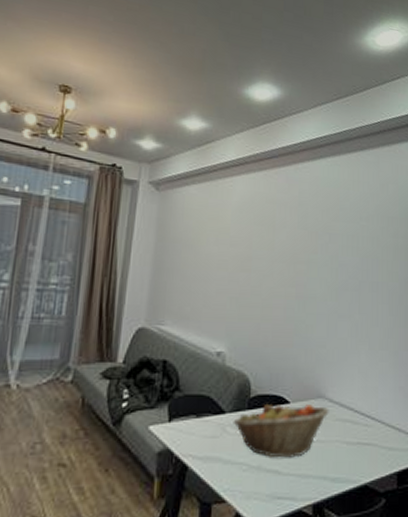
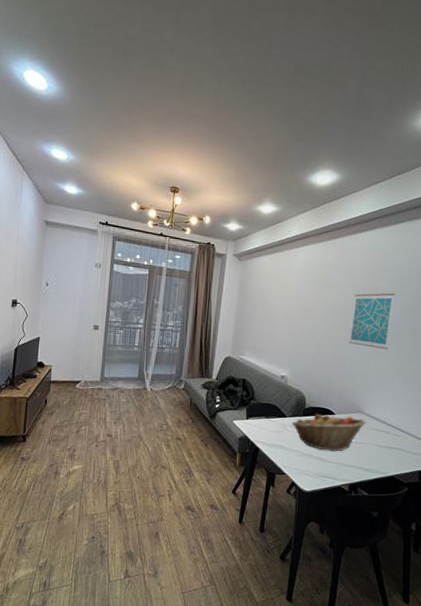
wall art: none [302,236,352,310] -> present [348,293,395,350]

